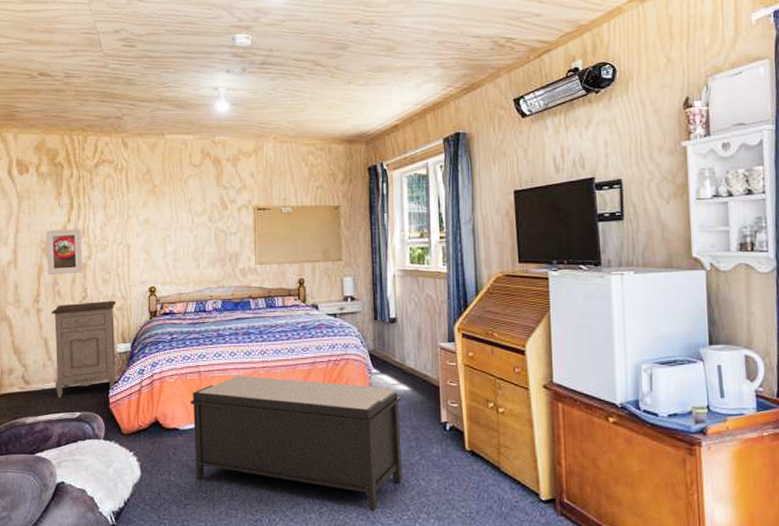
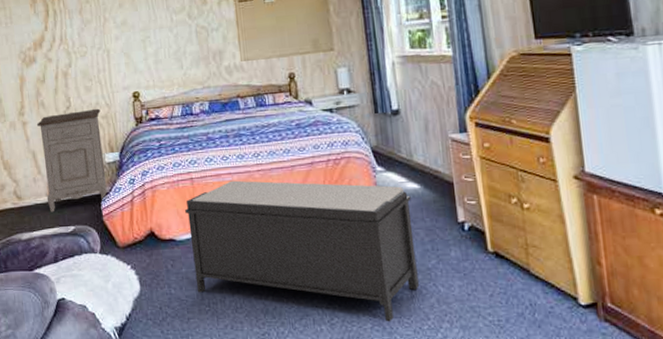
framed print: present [46,229,82,275] -> none [24,36,64,86]

